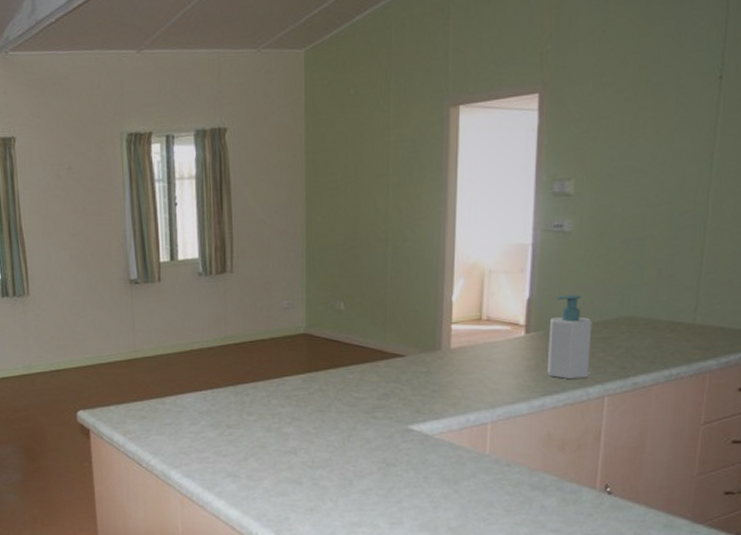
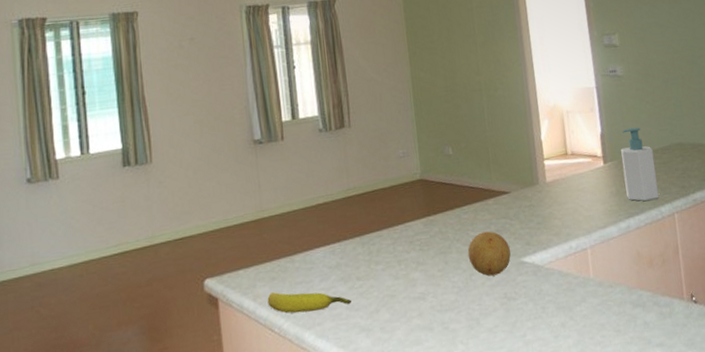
banana: none [136,430,220,452] -> present [267,292,351,314]
fruit: none [348,394,396,440] -> present [467,231,511,277]

